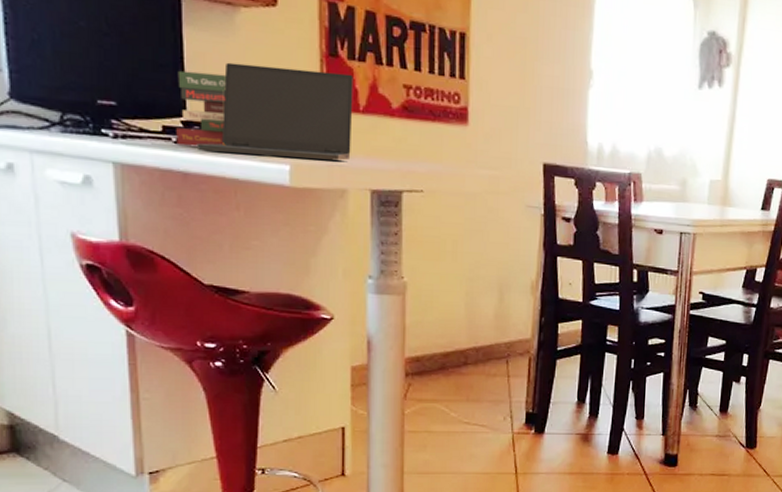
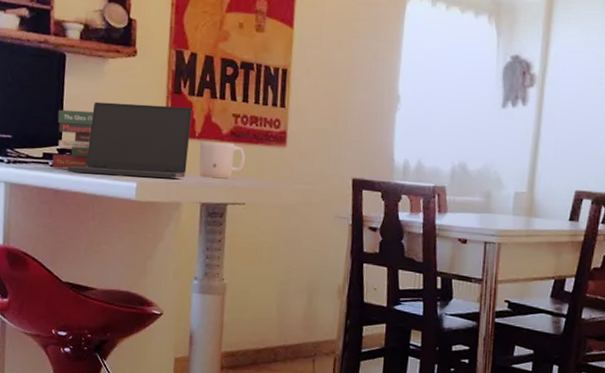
mug: none [365,116,421,162] -> present [198,141,245,179]

